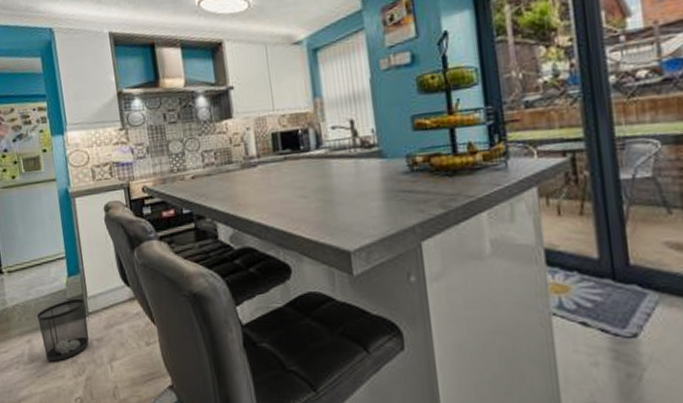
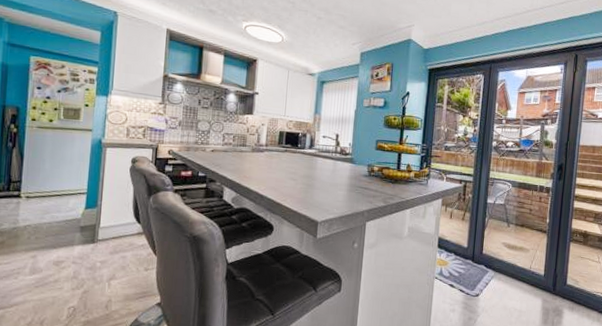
waste bin: present [36,298,90,362] -> none [46,227,96,276]

